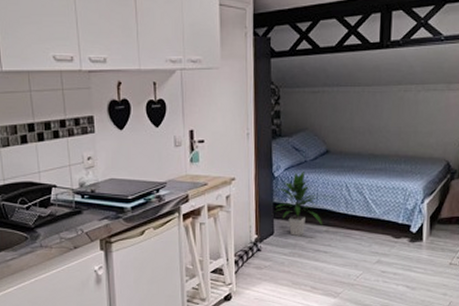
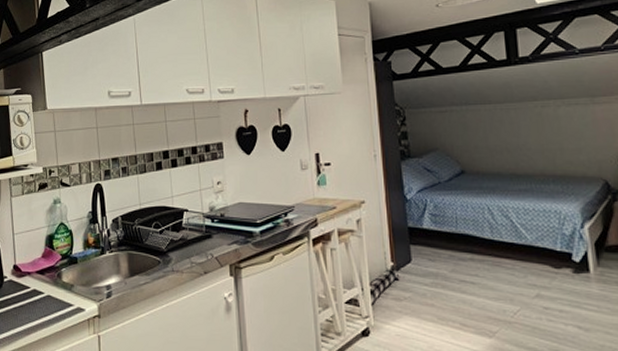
indoor plant: present [275,171,322,236] -> none [411,193,465,264]

